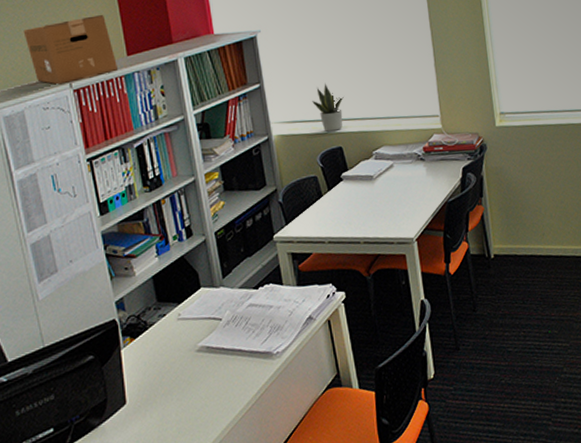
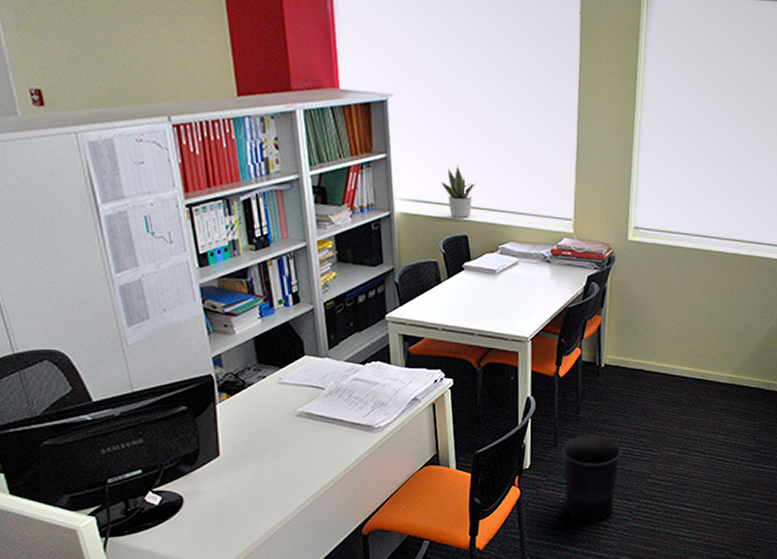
box: present [23,15,119,86] -> none [113,40,227,117]
waste bin: none [465,332,531,433] -> present [562,436,621,522]

